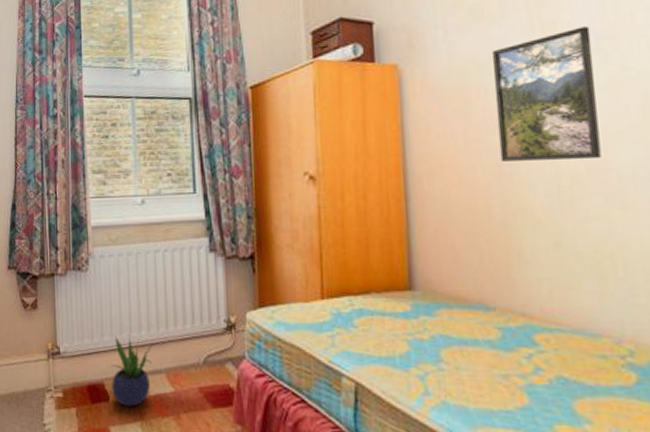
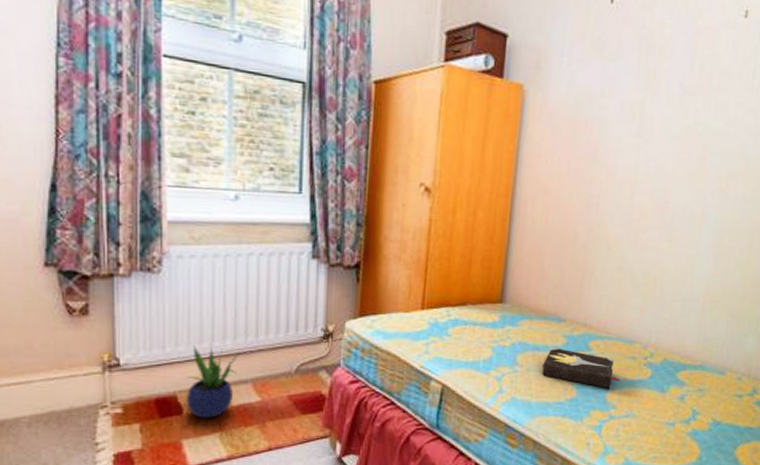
hardback book: none [474,340,590,397] -> present [541,346,620,389]
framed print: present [493,26,601,162] -> none [592,79,680,198]

